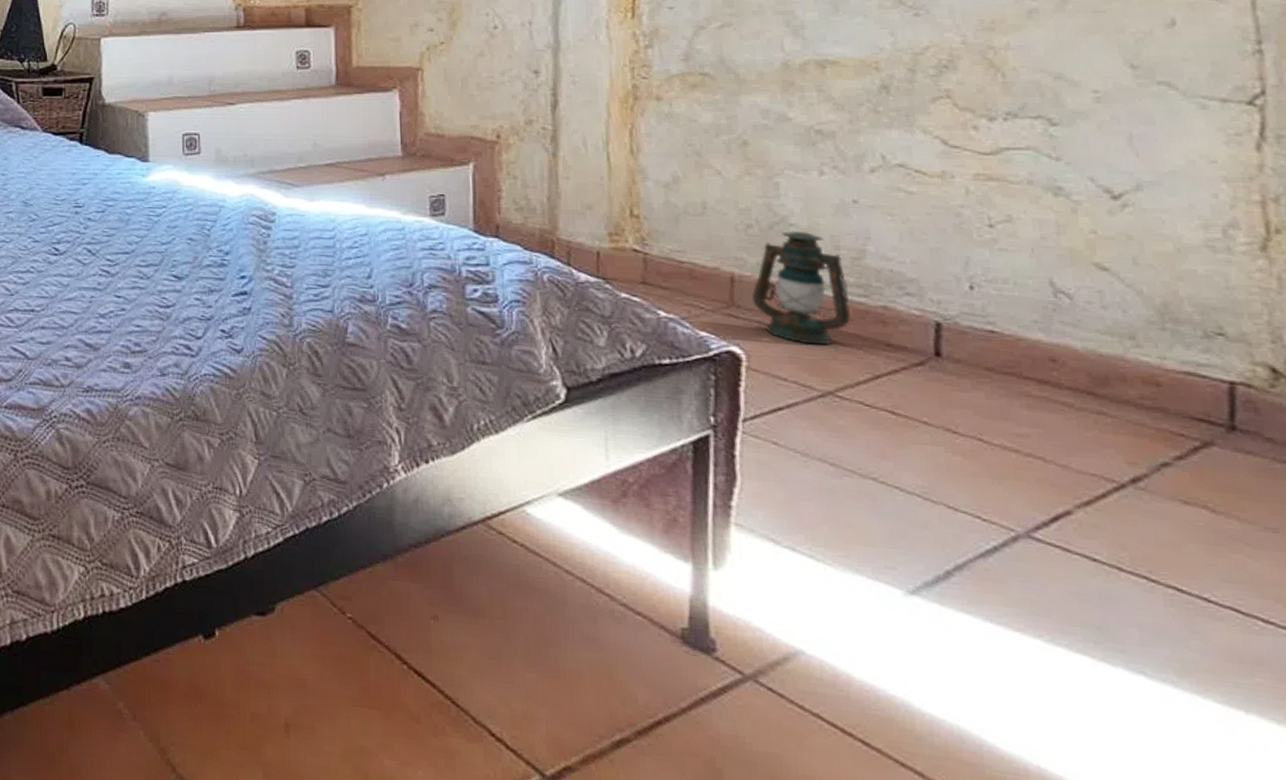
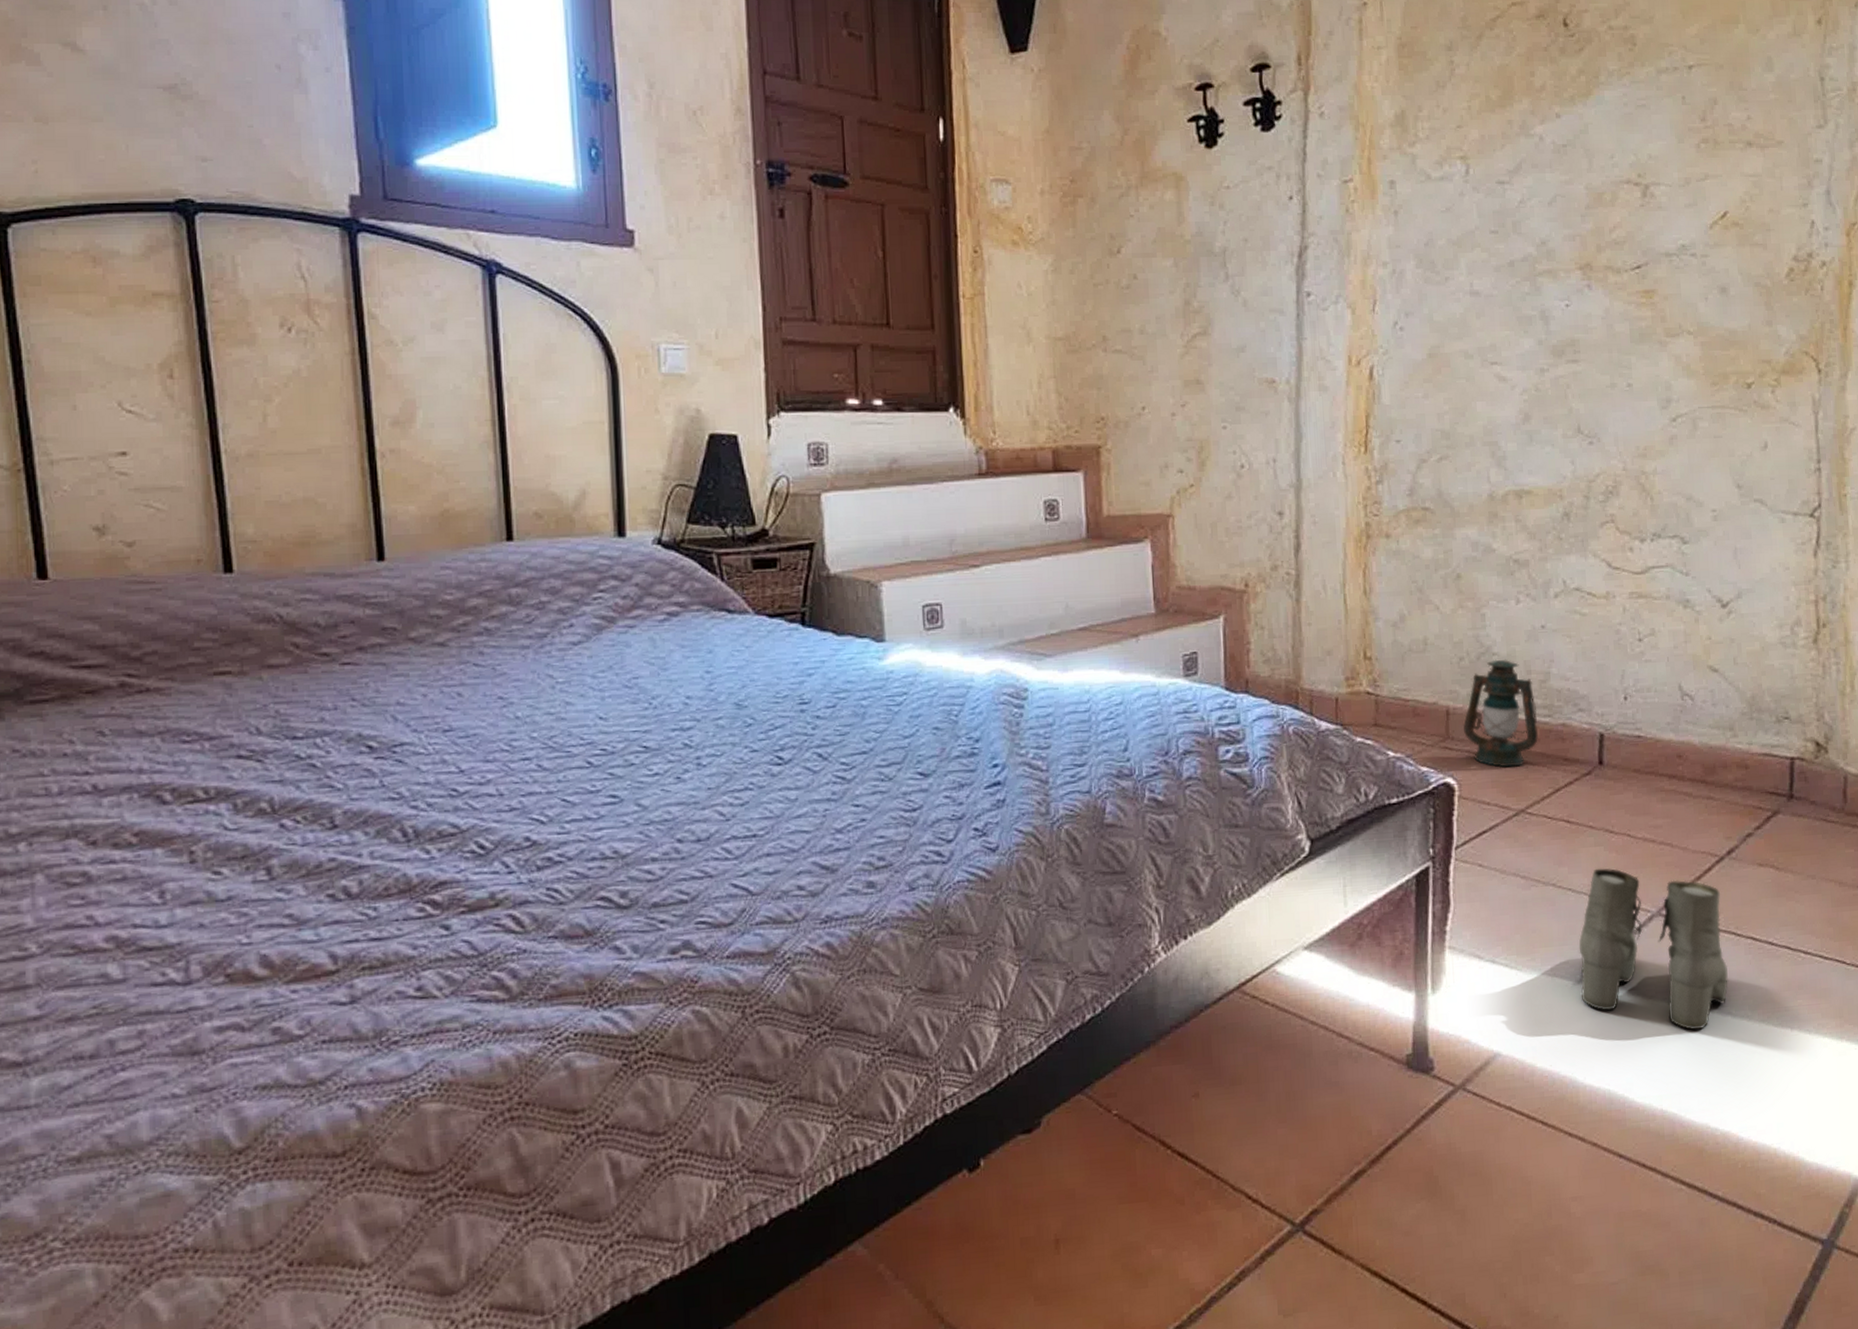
boots: none [910,470,1139,683] -> present [1578,868,1728,1031]

